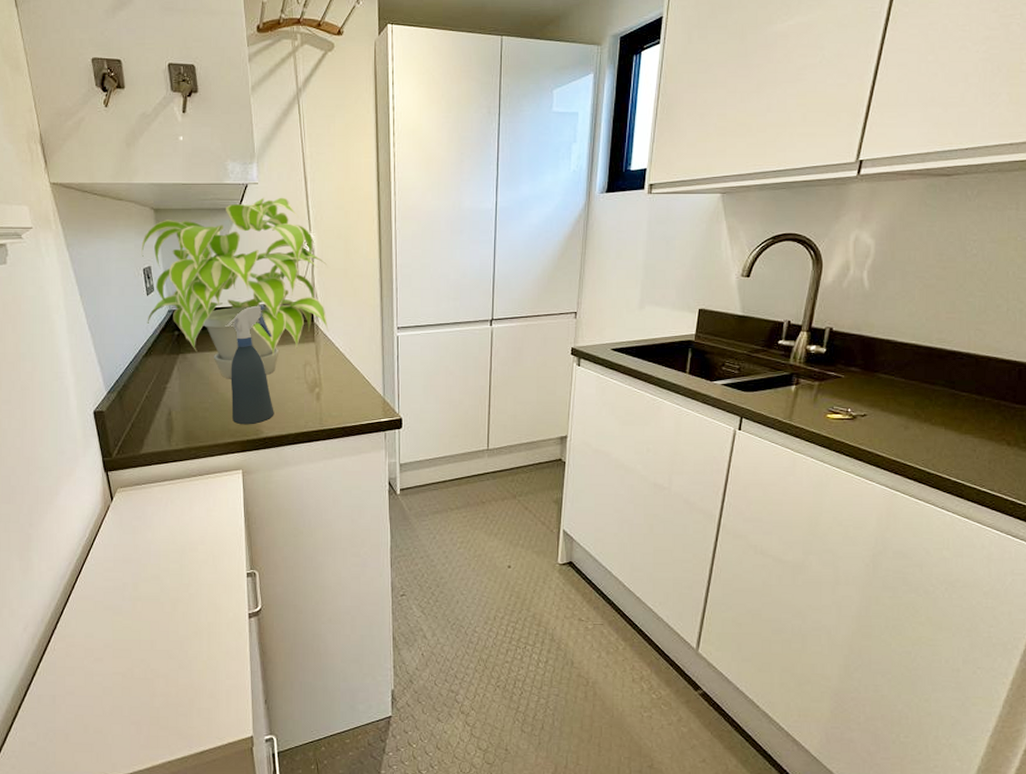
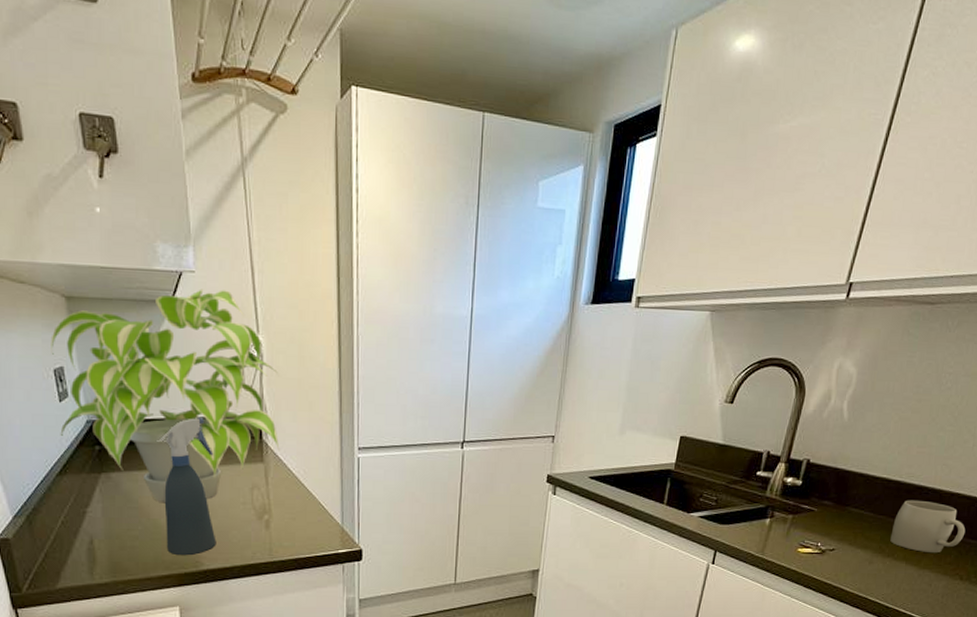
mug: none [926,365,1008,418] -> present [890,500,966,554]

